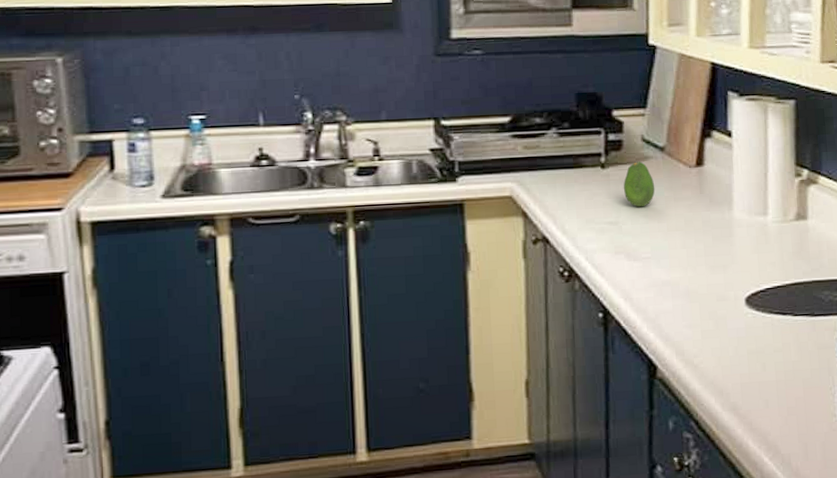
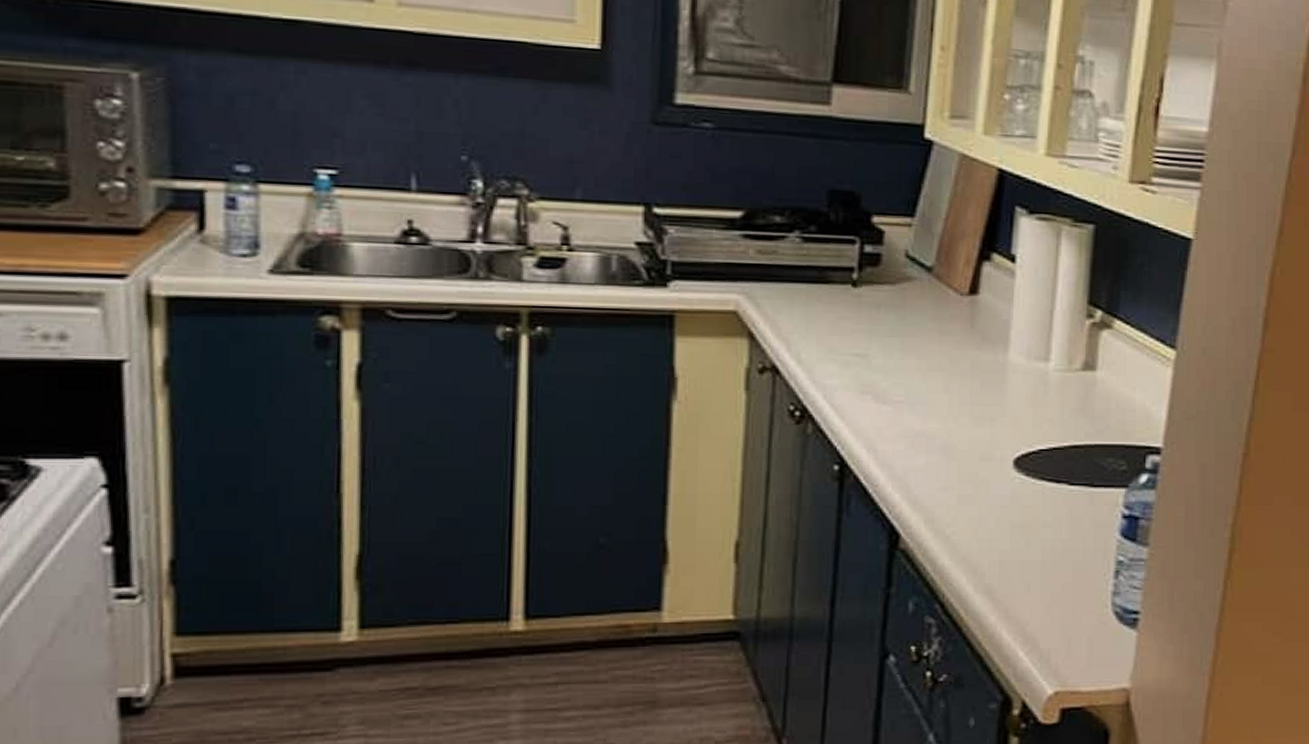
fruit: present [623,161,655,207] -> none [877,282,917,338]

